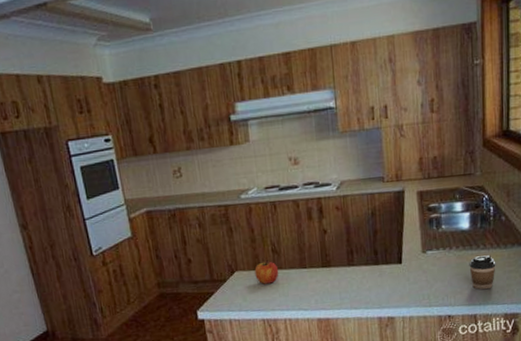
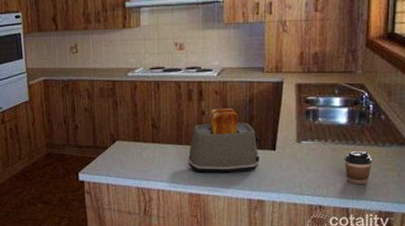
apple: present [254,260,279,284] -> none [134,133,157,155]
toaster: none [313,223,387,296] -> present [188,108,261,173]

